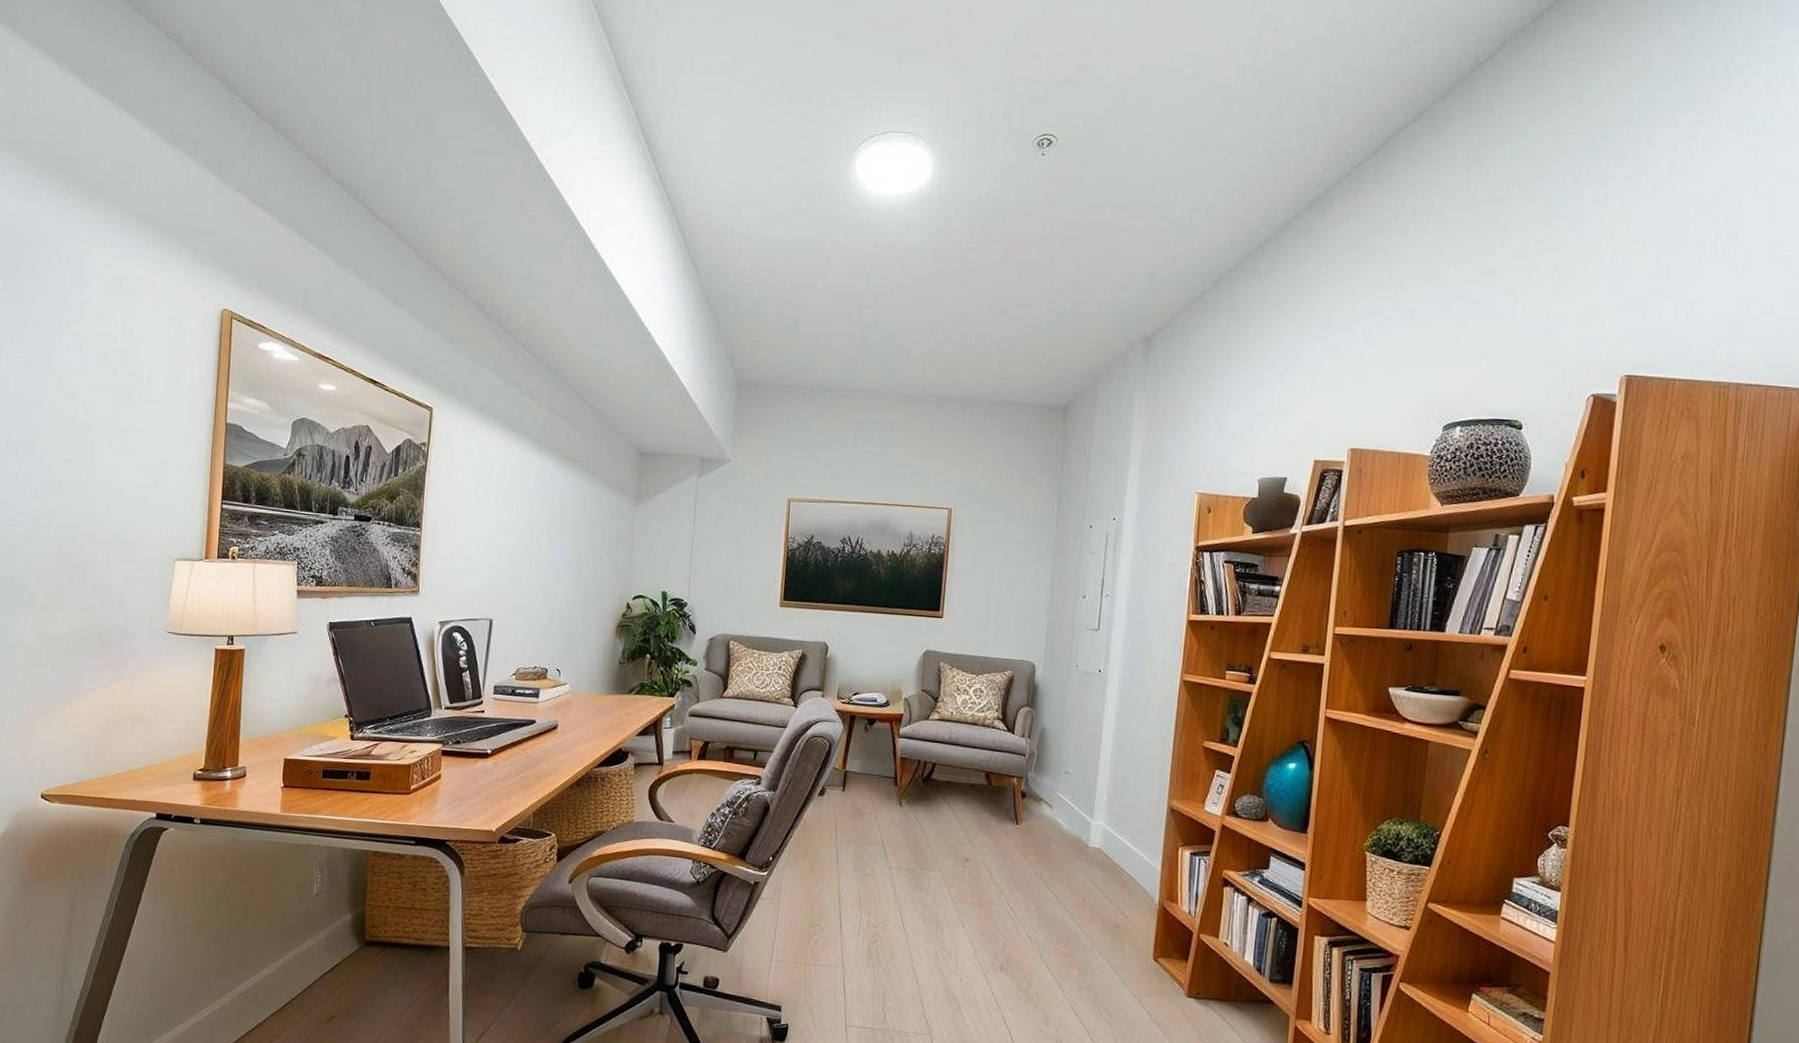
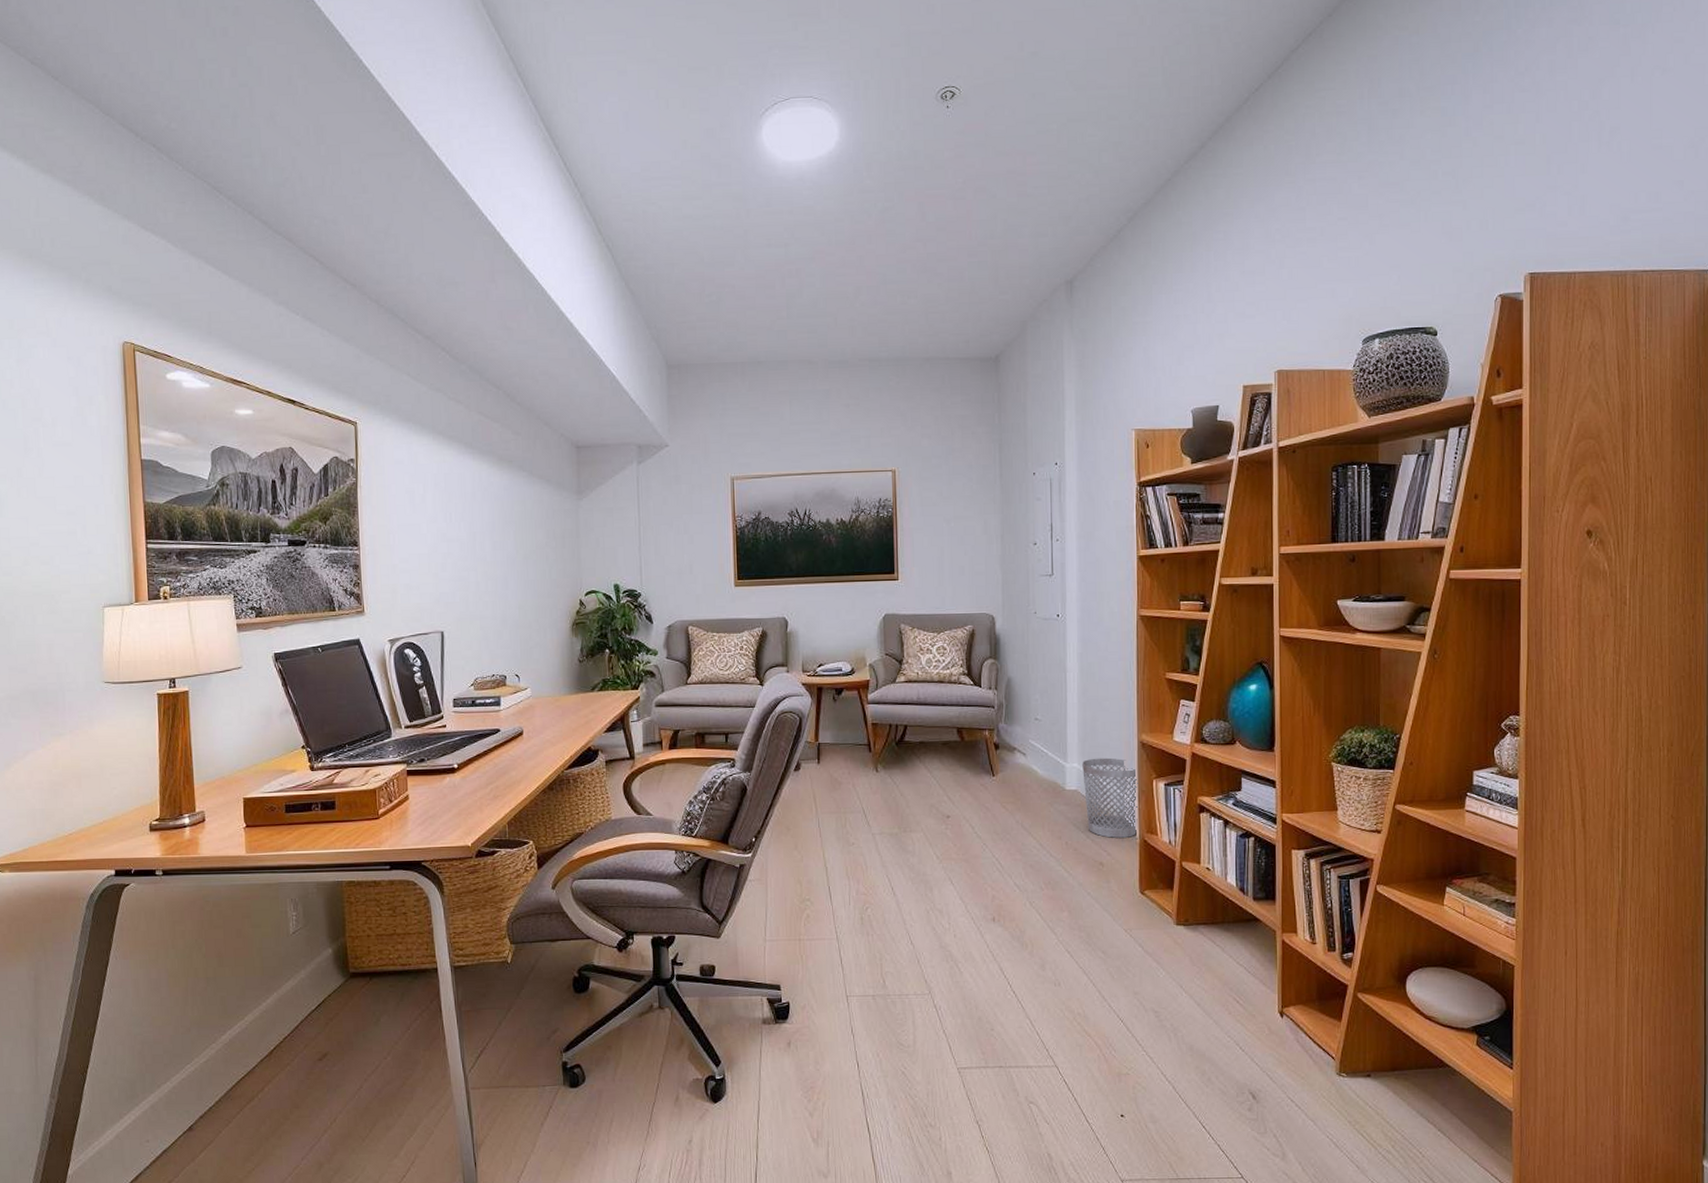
wastebasket: none [1107,818,1163,903] -> present [1082,757,1138,838]

